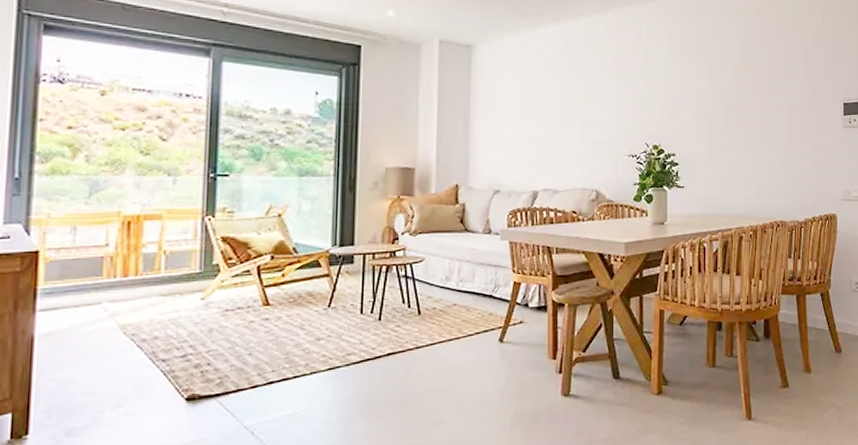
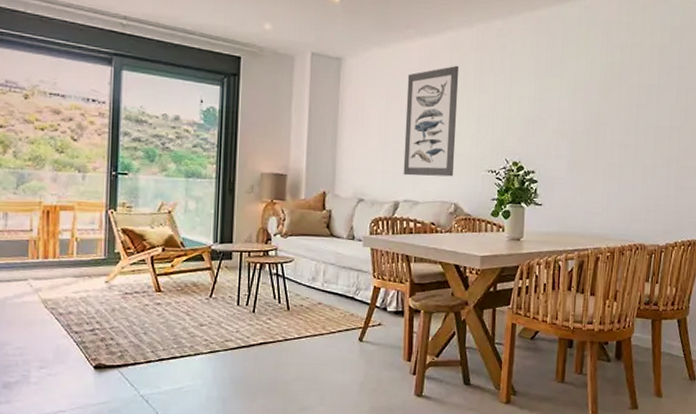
wall art: none [541,51,595,164] -> present [403,65,460,177]

